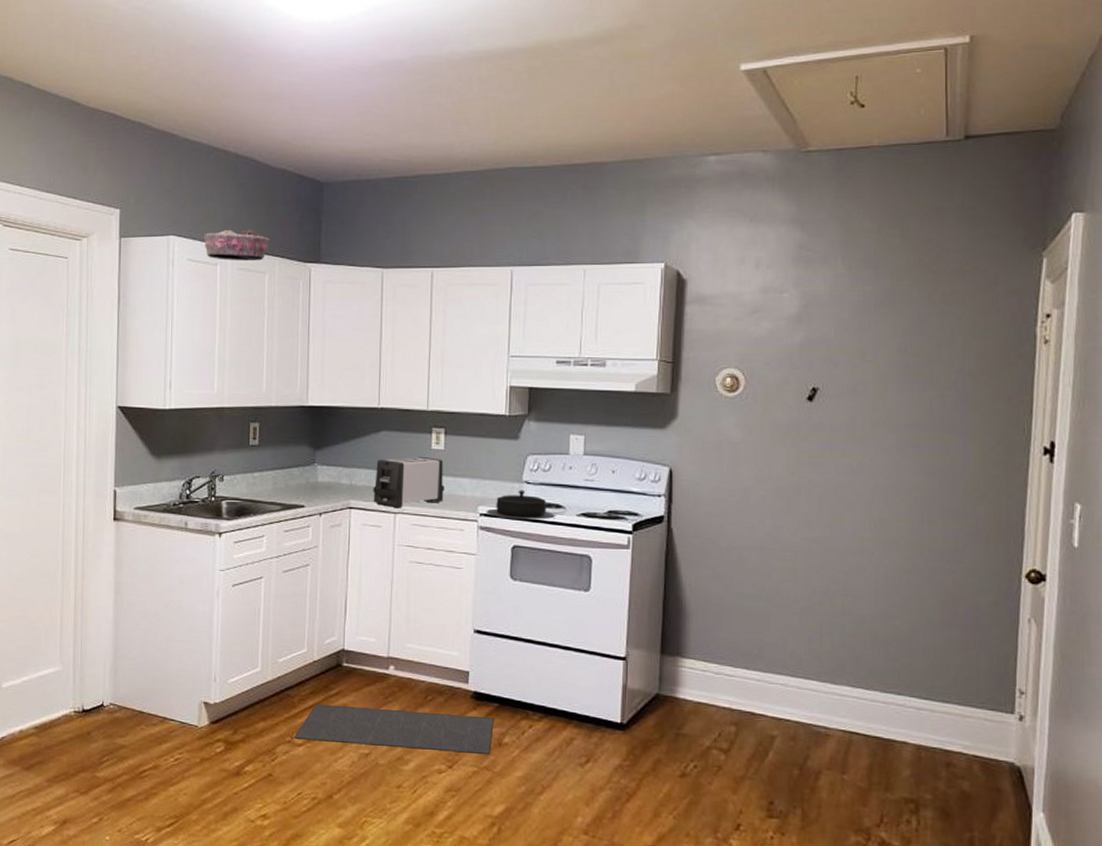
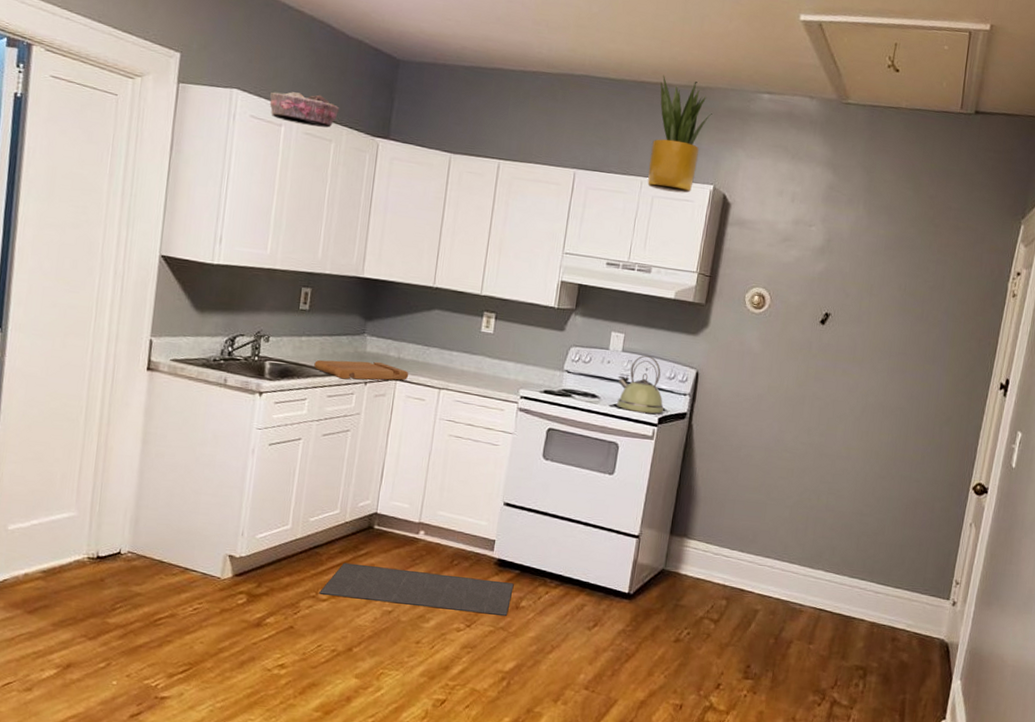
cutting board: none [269,490,363,512] -> present [314,359,409,381]
toaster: present [373,456,444,509] -> none [420,336,491,385]
cooking pot: present [486,490,556,520] -> none [526,378,591,407]
kettle: none [582,456,638,521] -> present [616,355,664,415]
planter: none [591,154,654,276] -> present [647,75,712,194]

